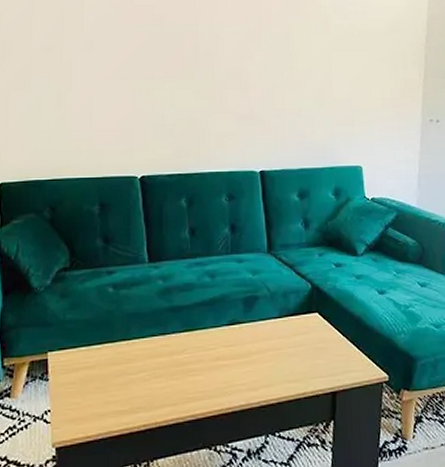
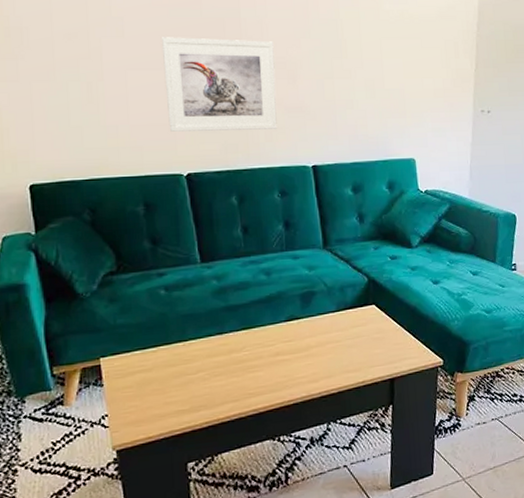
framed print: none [125,50,229,137] -> present [161,37,278,132]

